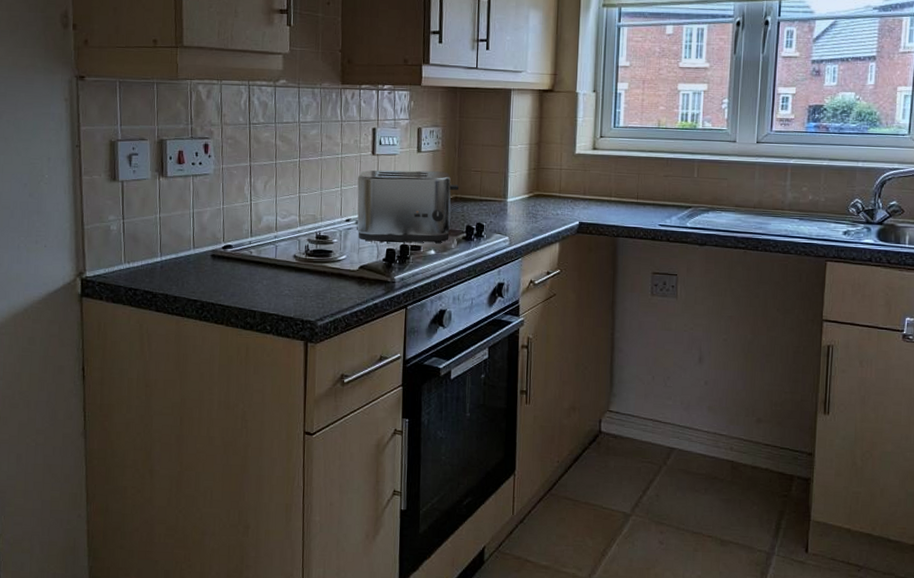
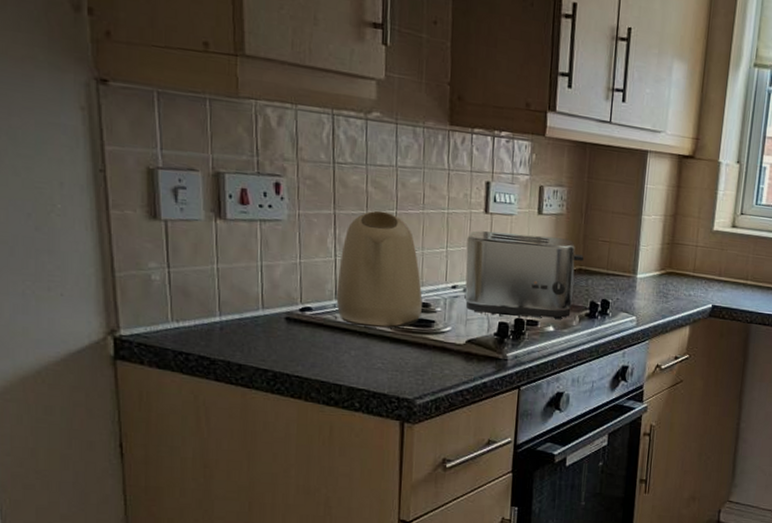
kettle: none [251,160,322,260] -> present [336,210,423,329]

